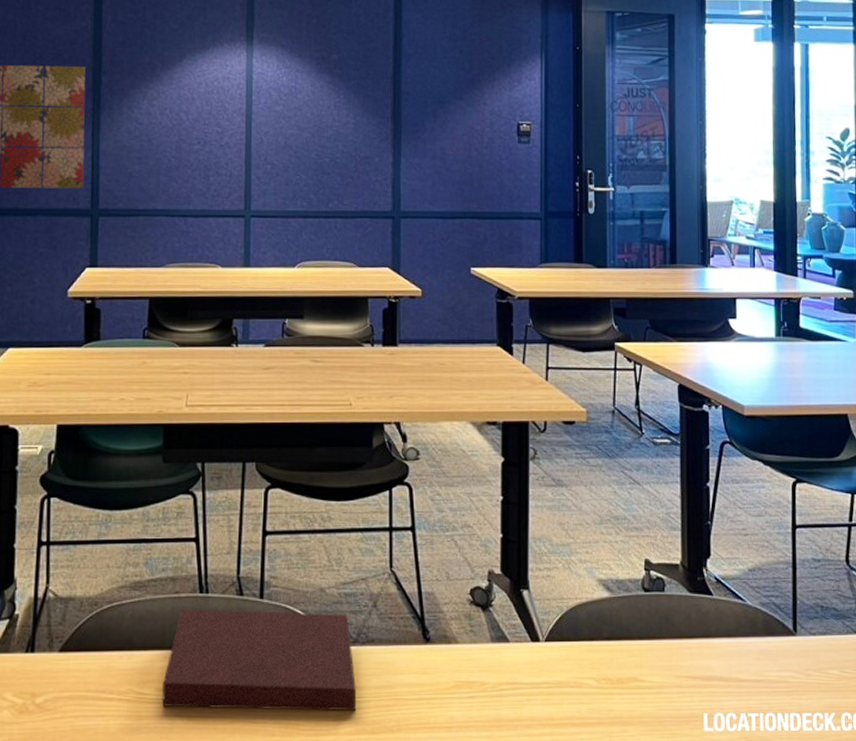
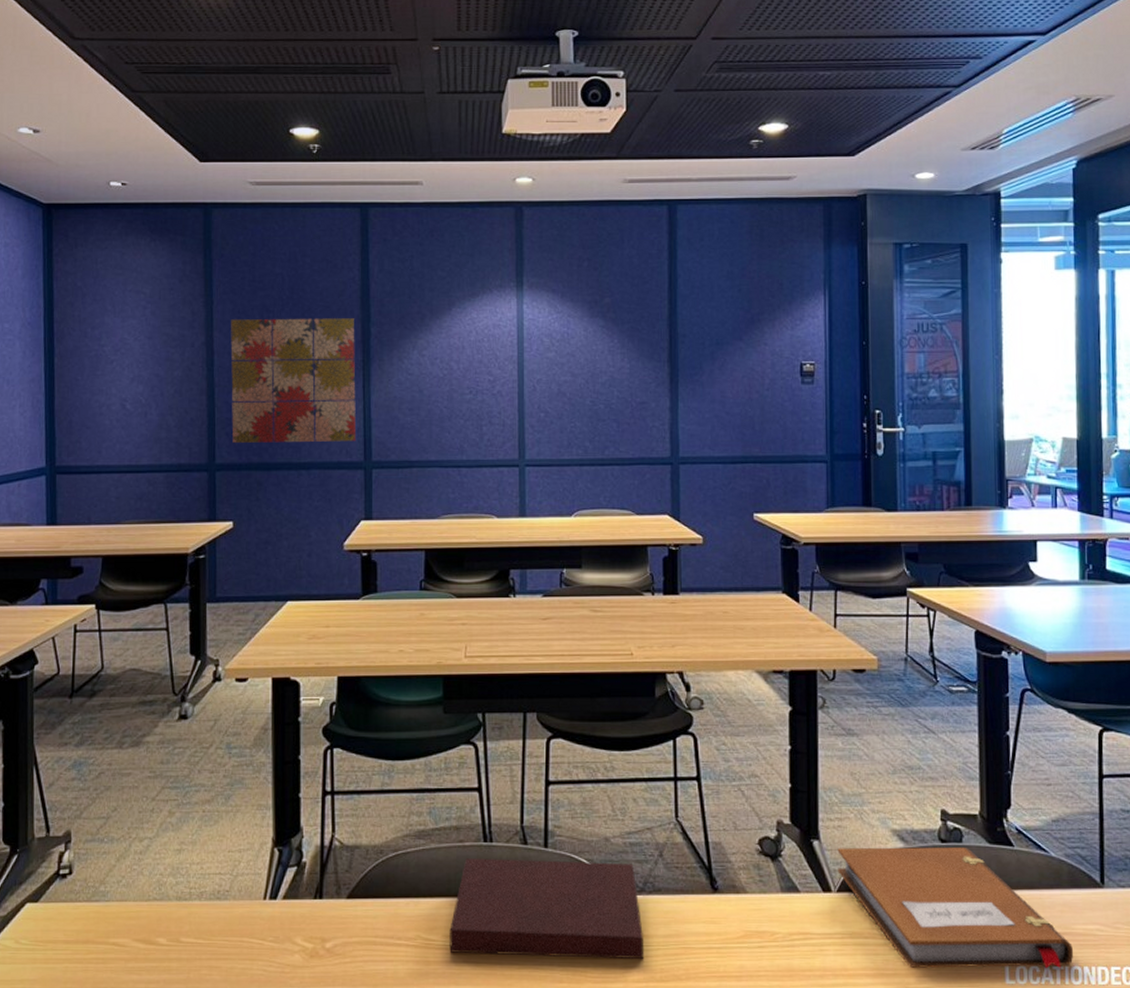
notebook: none [546,596,768,717] -> present [837,847,1074,969]

